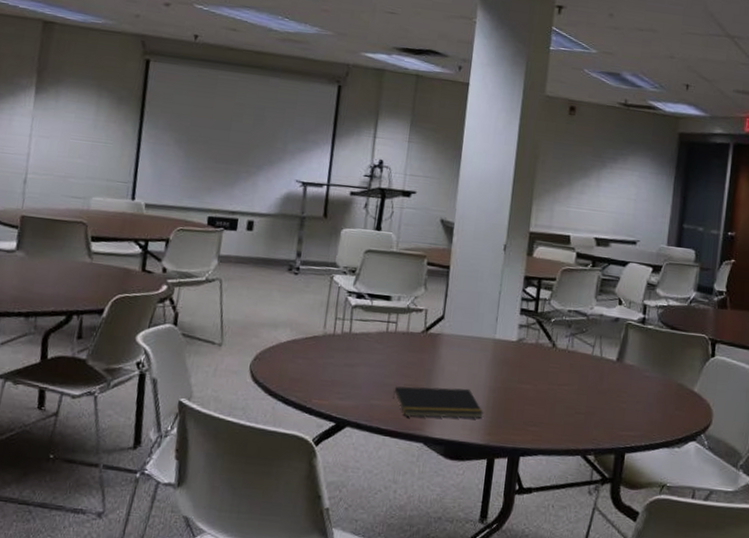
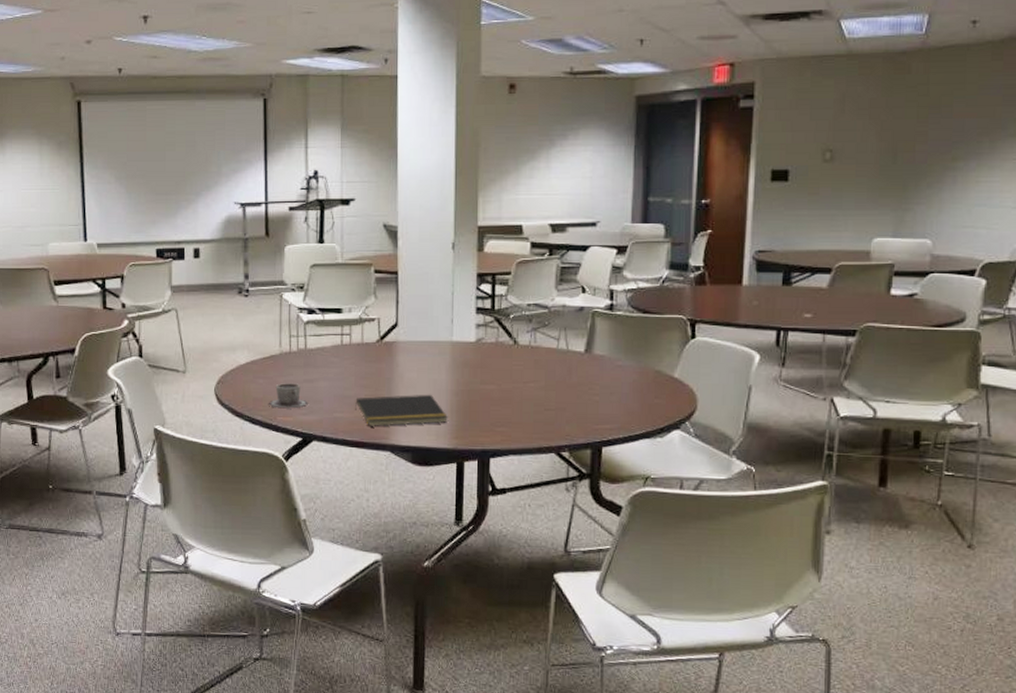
cup: none [304,365,346,393] -> present [268,383,308,409]

